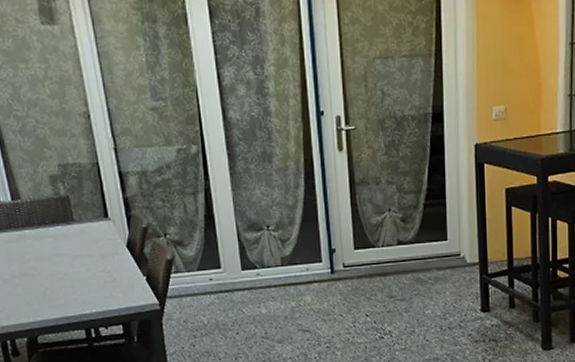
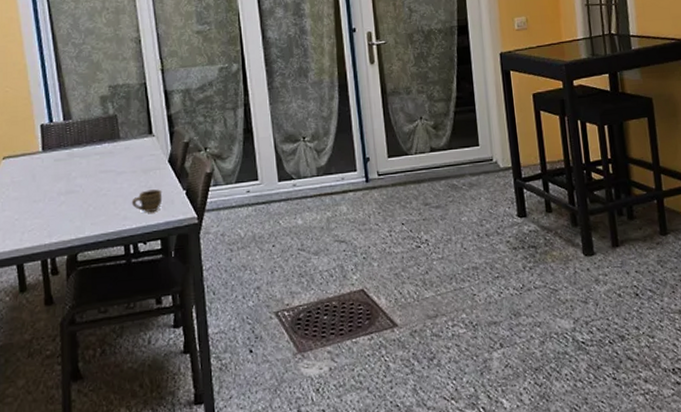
cup: none [89,274,123,297] -> present [131,189,163,212]

